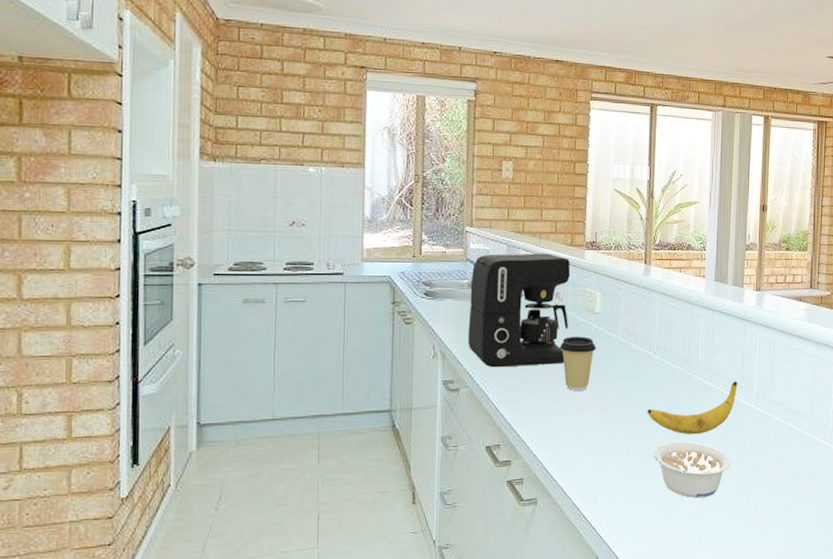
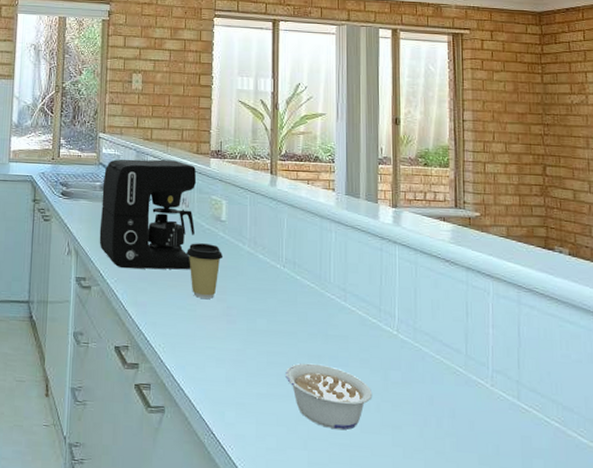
banana: present [647,381,738,435] -> none [277,303,377,358]

